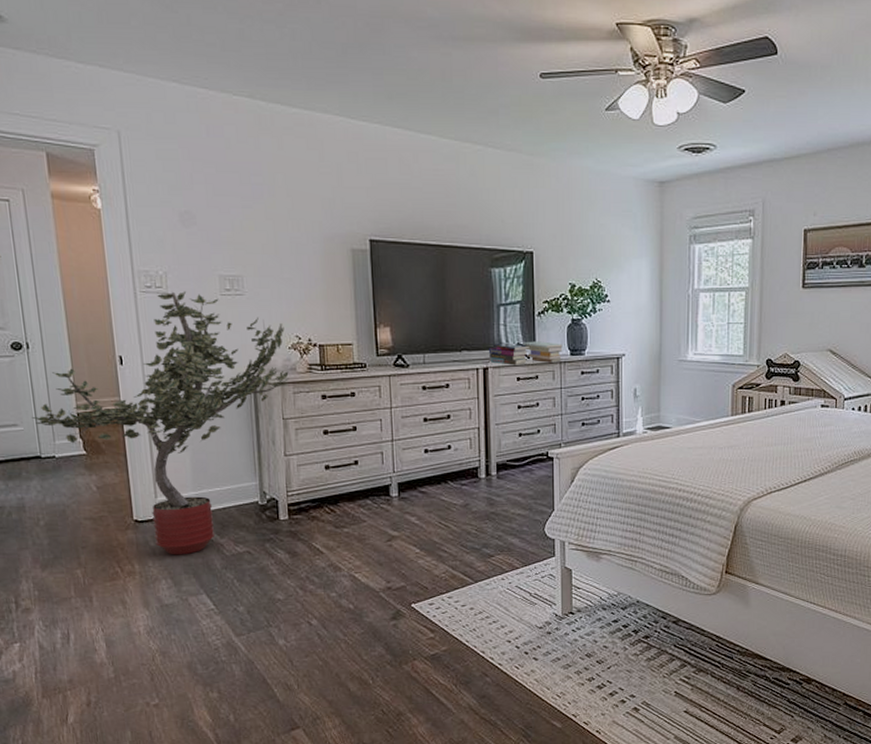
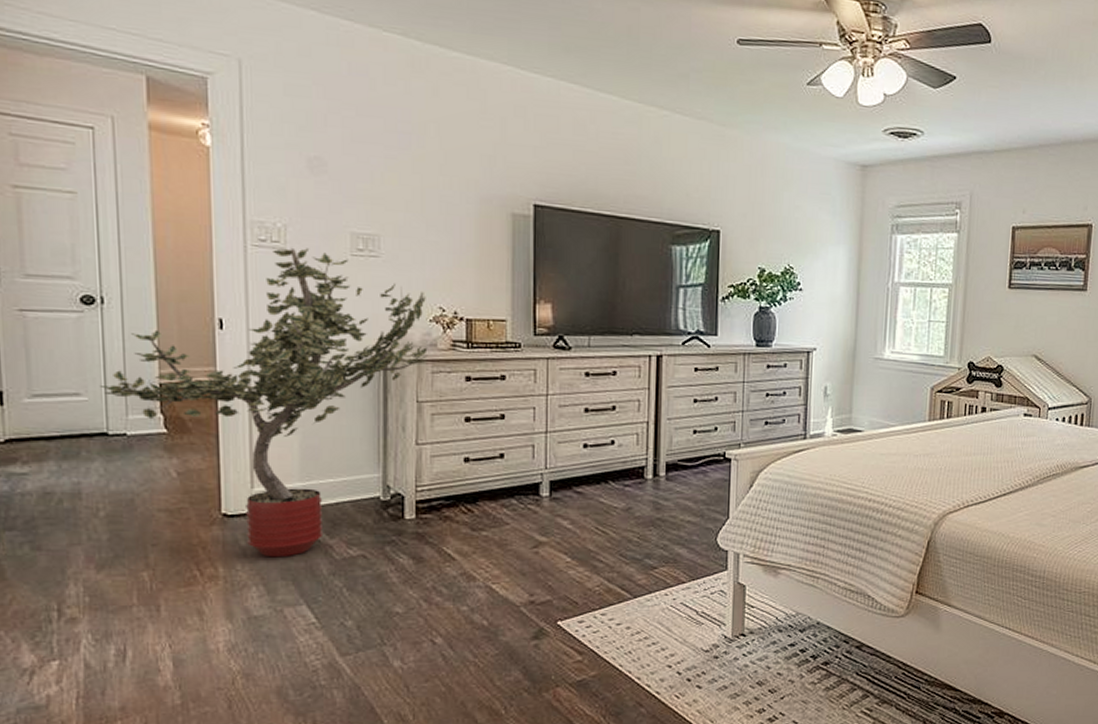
books: present [488,343,530,365] -> none [663,328,711,355]
books: present [523,341,563,364] -> none [703,328,748,355]

